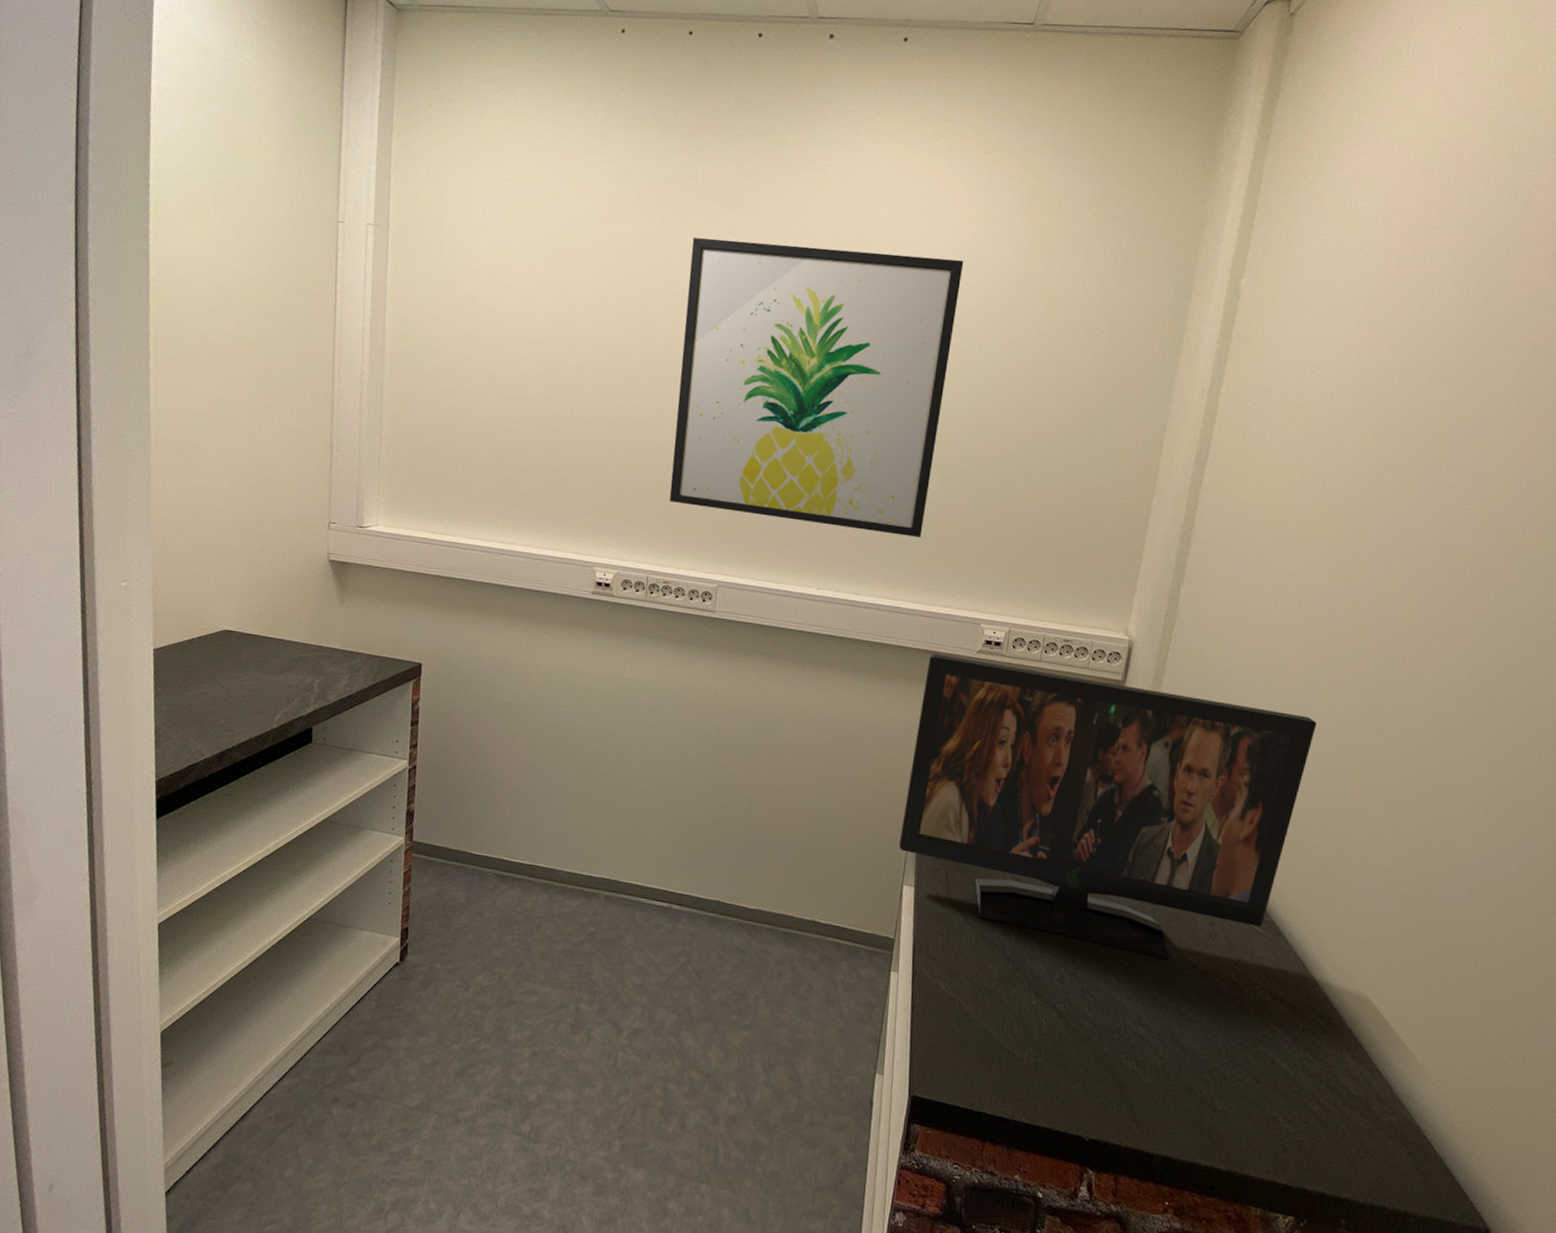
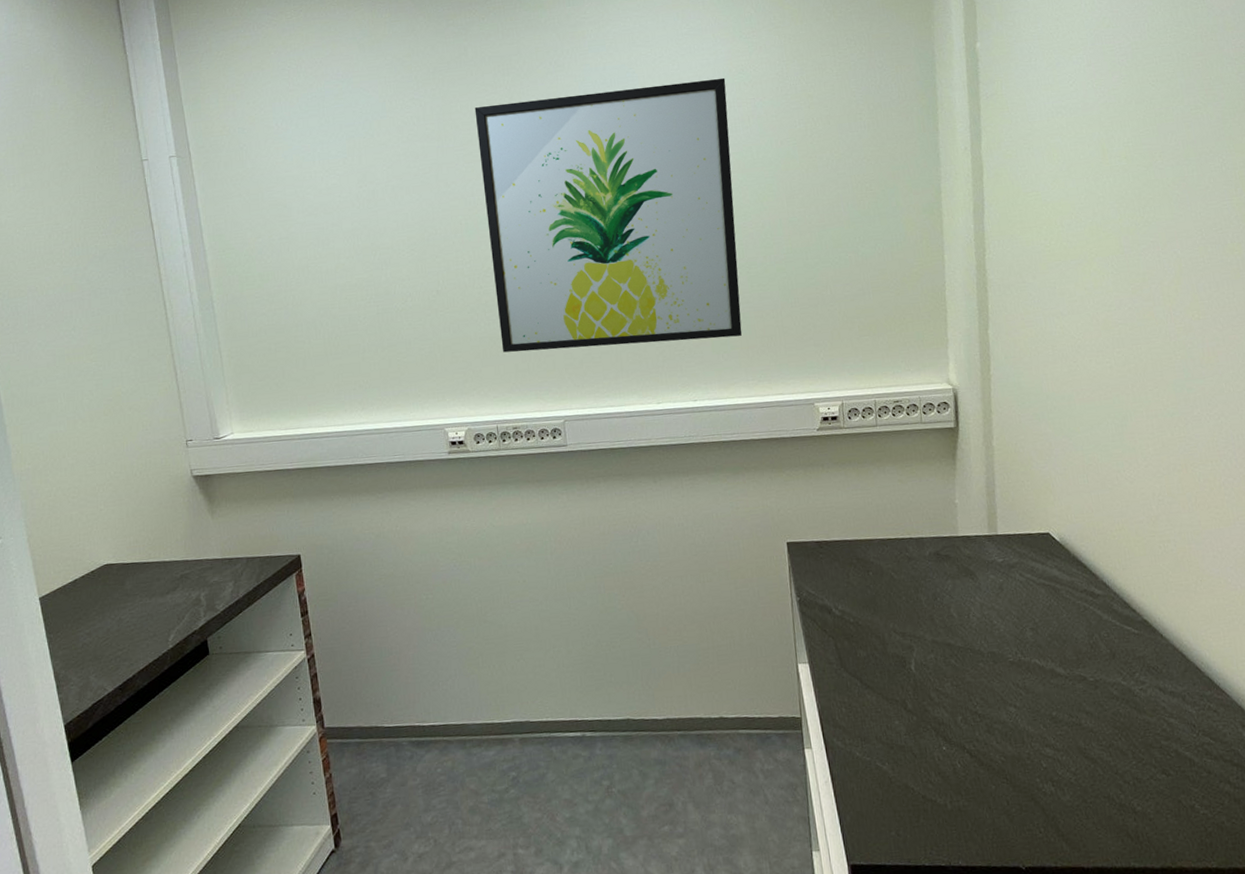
flat panel tv: present [898,653,1317,959] -> none [774,423,1141,679]

